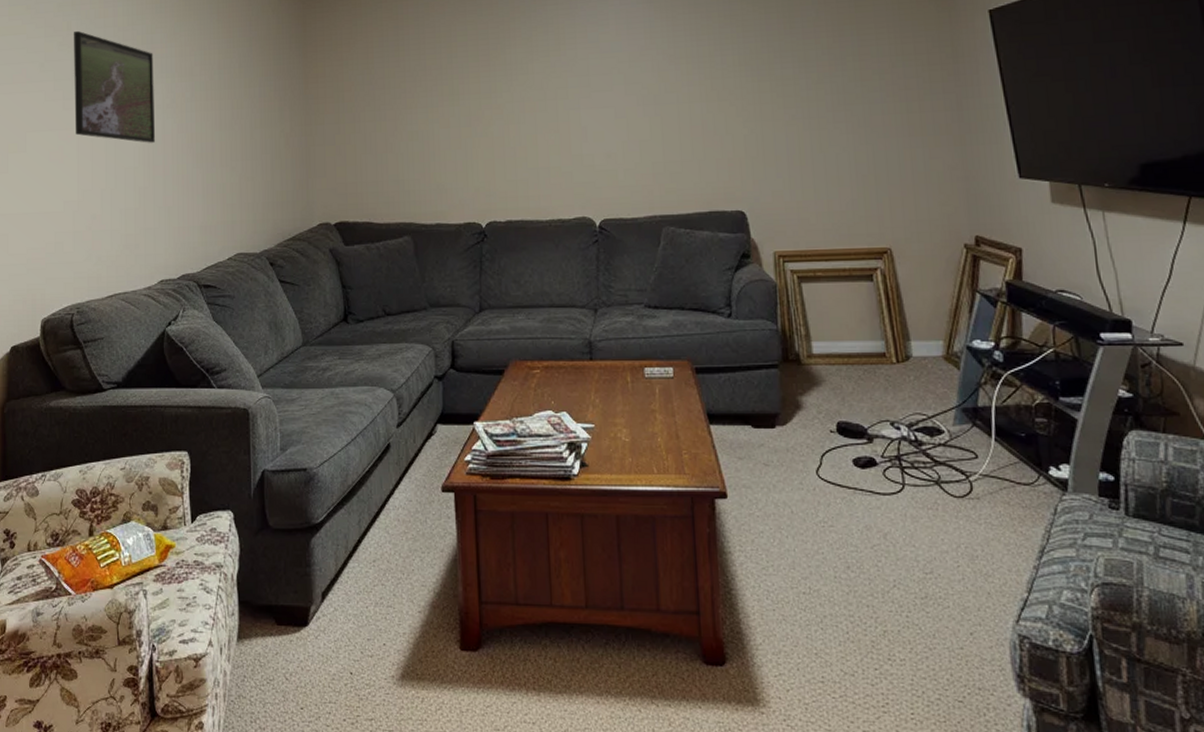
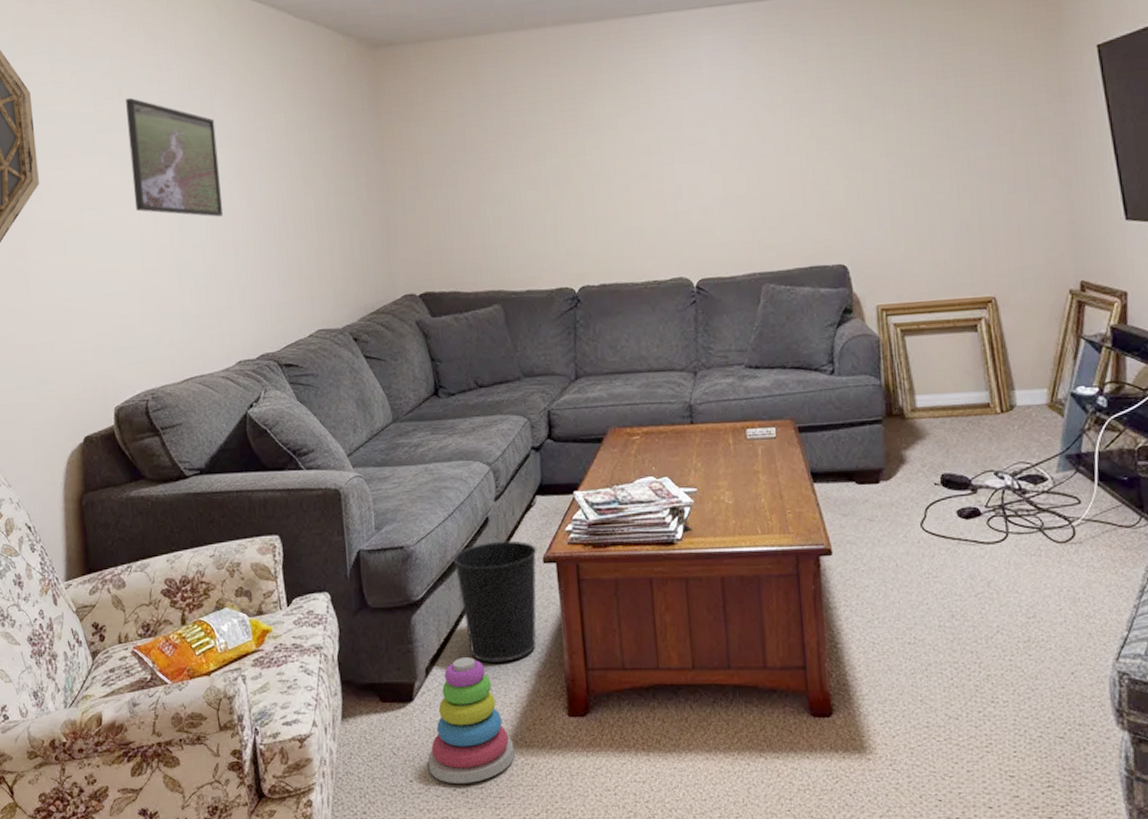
stacking toy: none [319,584,406,714] -> present [427,657,515,783]
wastebasket: none [354,468,436,591] -> present [453,540,537,662]

